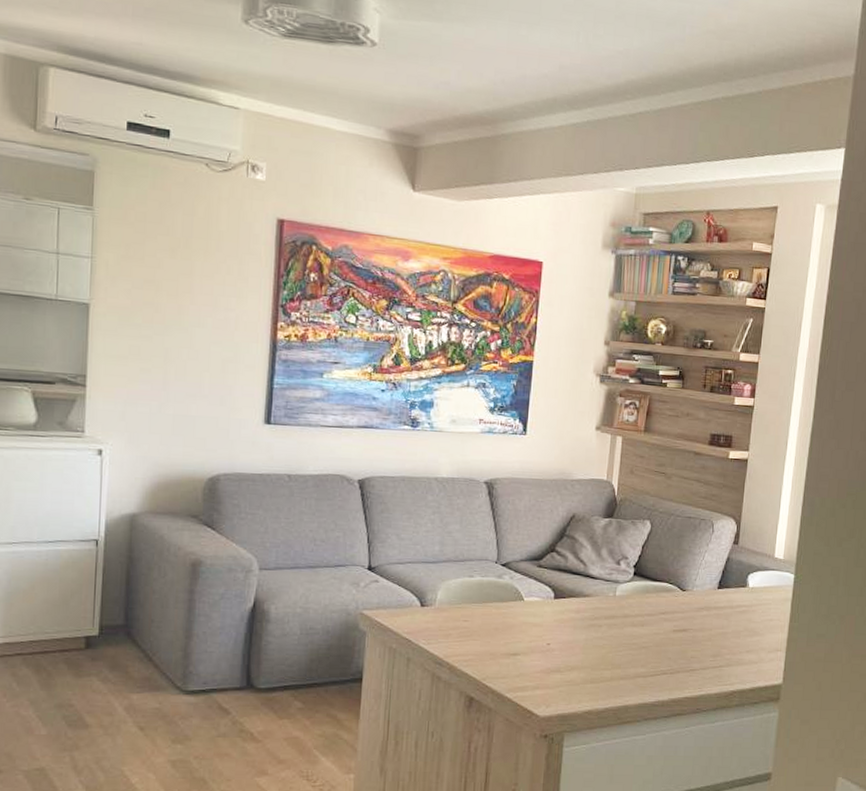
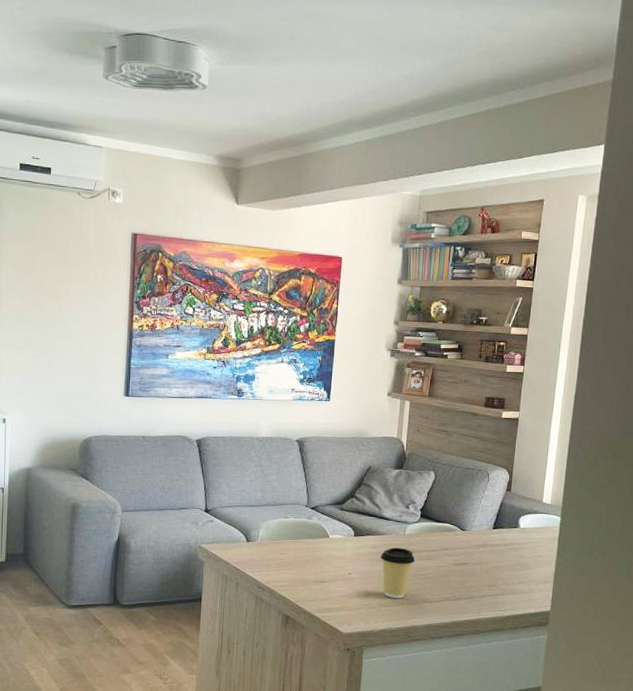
coffee cup: none [585,611,627,673] -> present [380,547,415,598]

